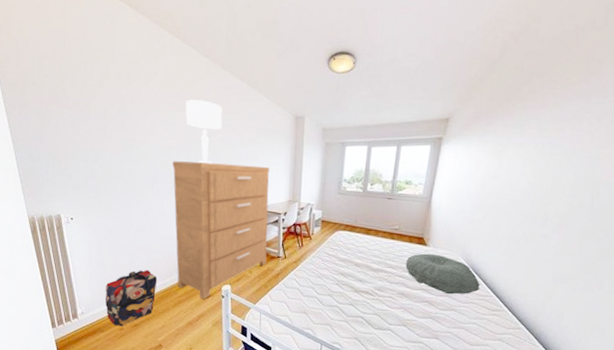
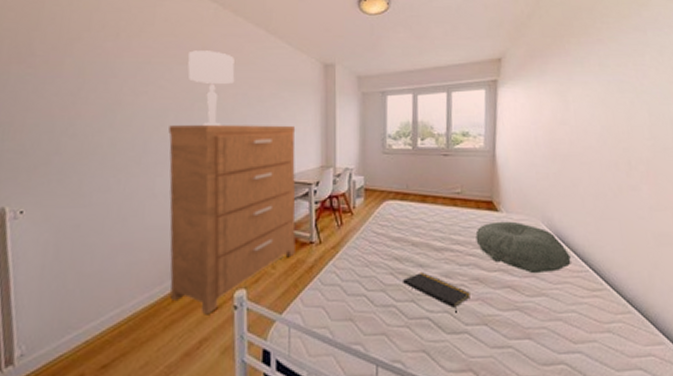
backpack: present [105,269,158,327] -> none [59,276,141,372]
notepad: none [345,285,396,316] -> present [403,272,470,313]

